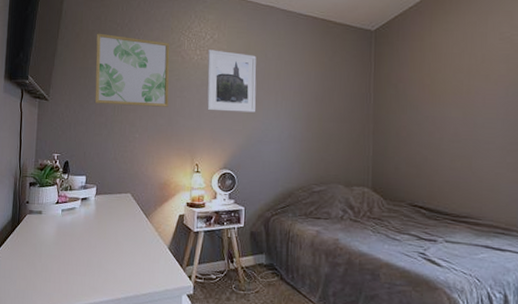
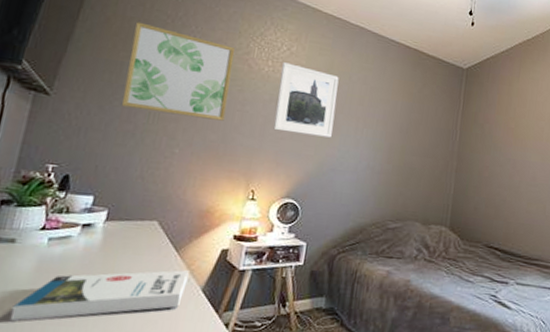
book: none [46,232,158,272] -> present [9,270,189,322]

